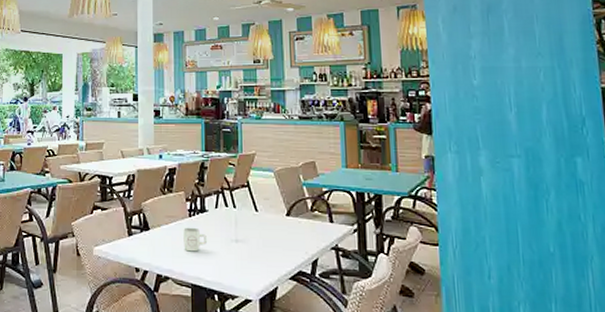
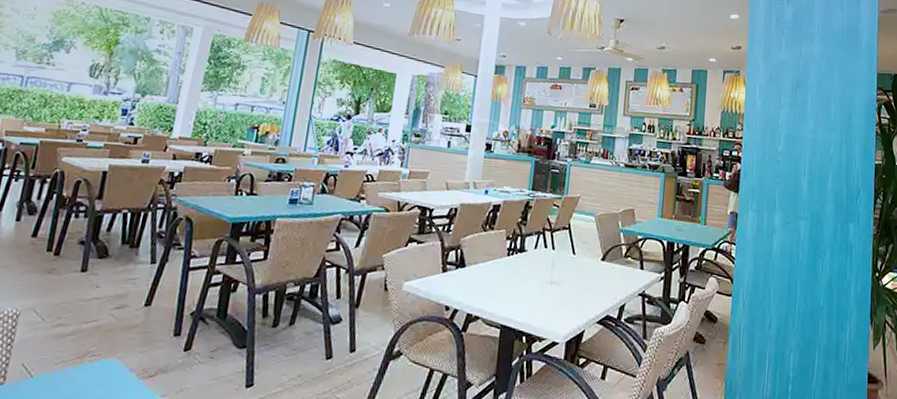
mug: present [183,227,207,252] -> none [498,266,522,292]

